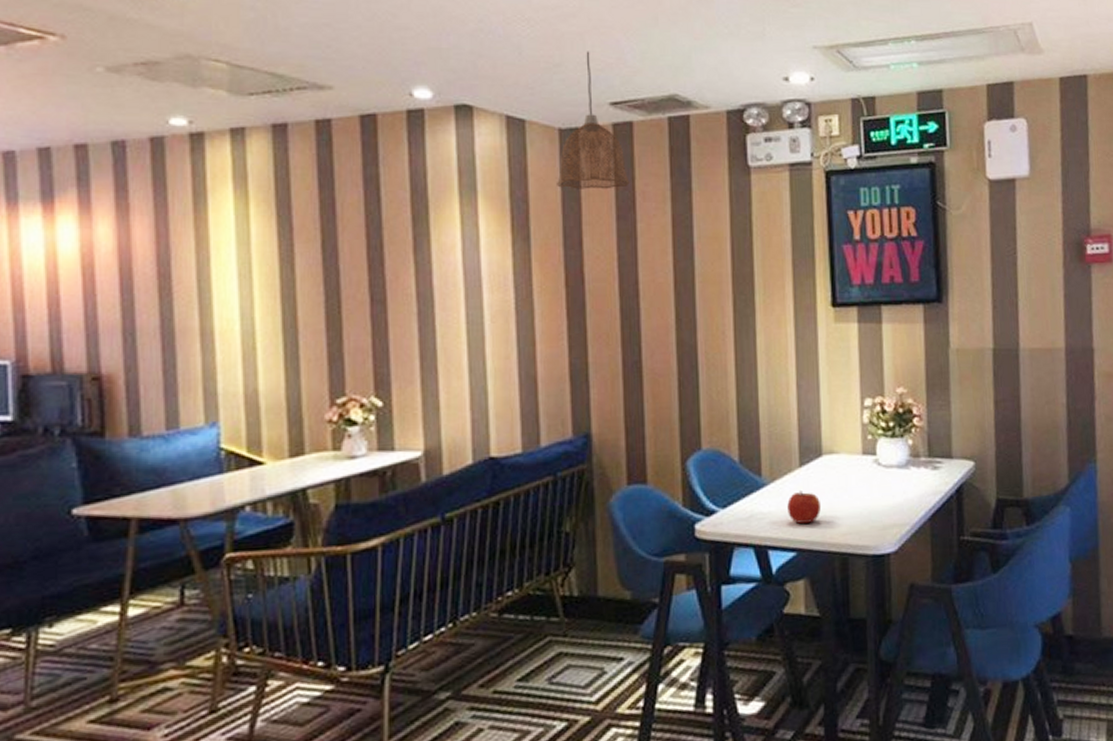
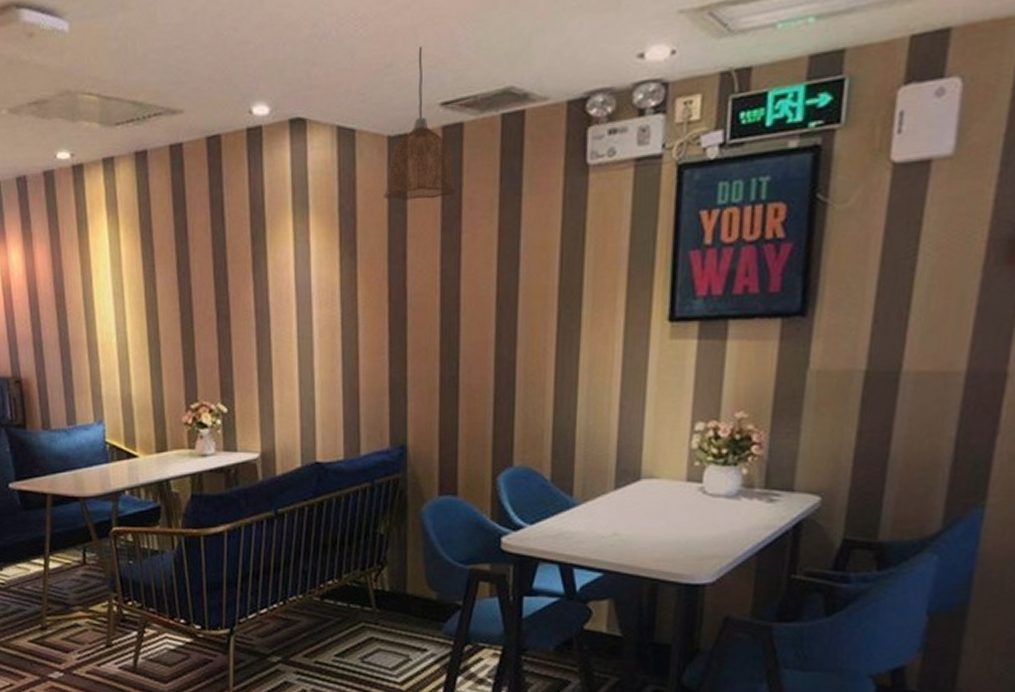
apple: present [787,491,822,524] -> none [597,514,635,546]

